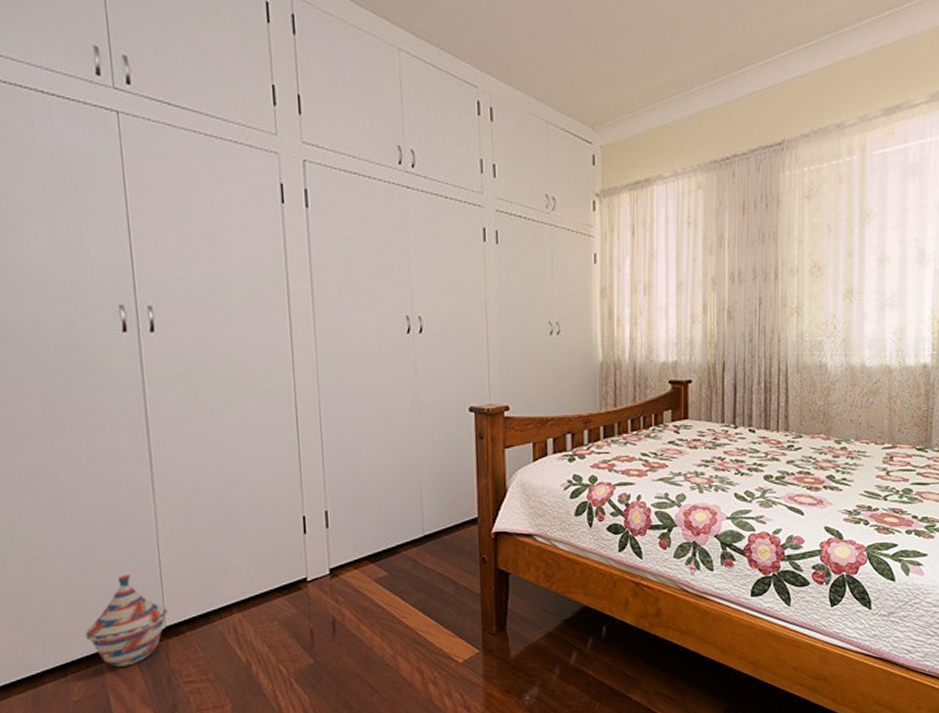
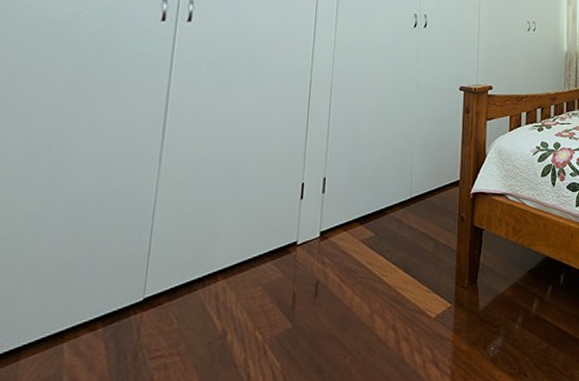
woven basket: present [84,575,167,667] -> none [51,246,149,346]

